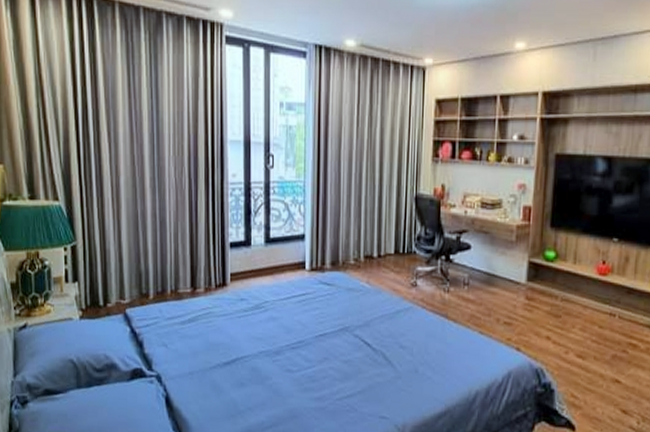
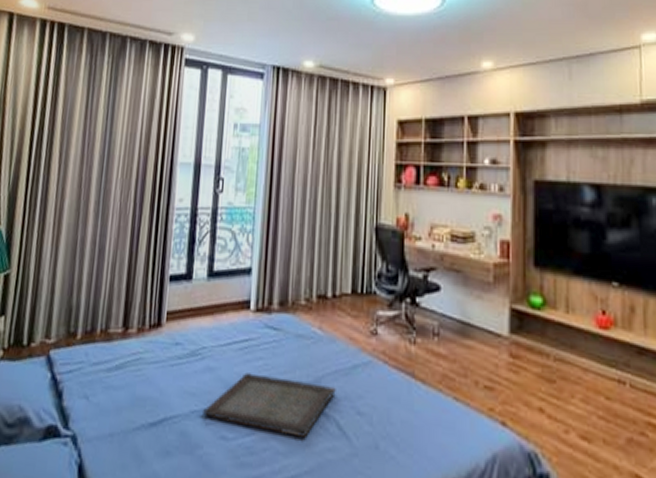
serving tray: none [268,320,382,367] -> present [202,372,336,437]

